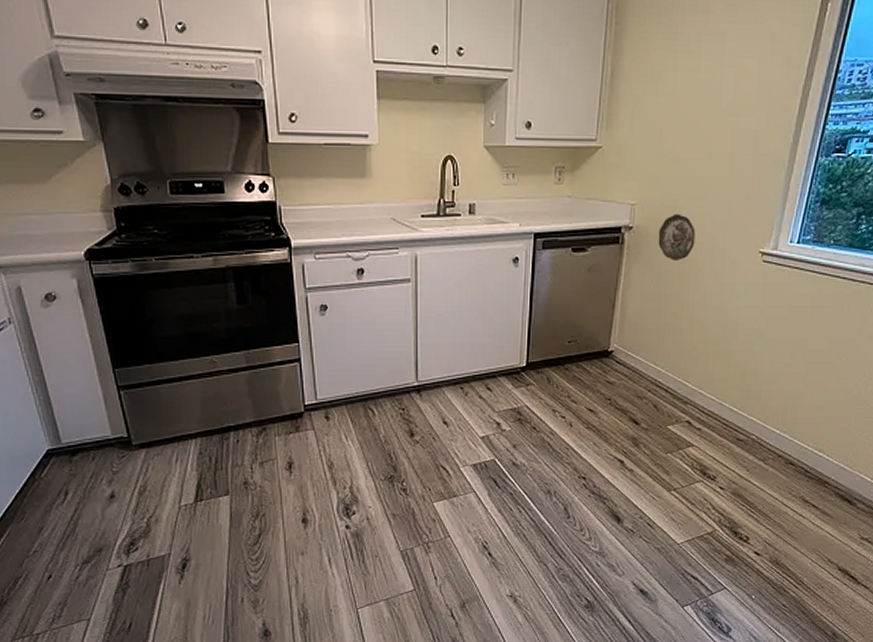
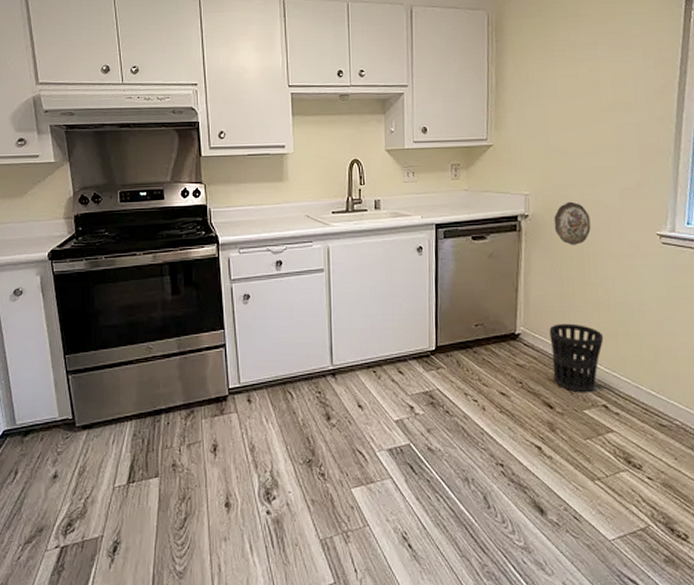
wastebasket: none [642,341,695,410] -> present [549,323,604,393]

